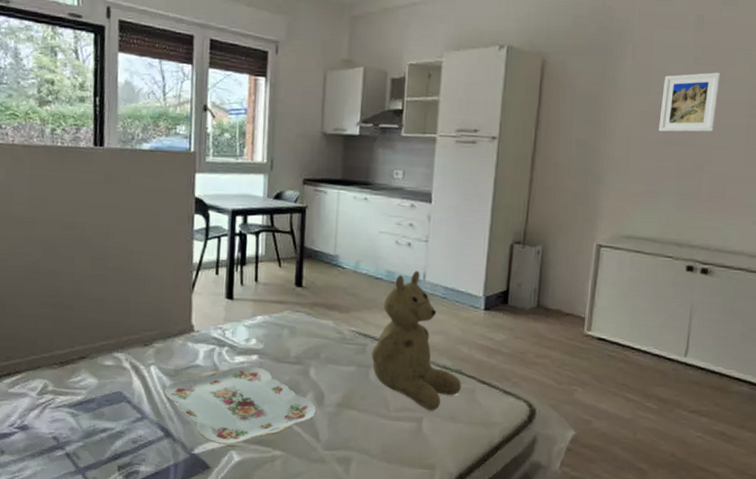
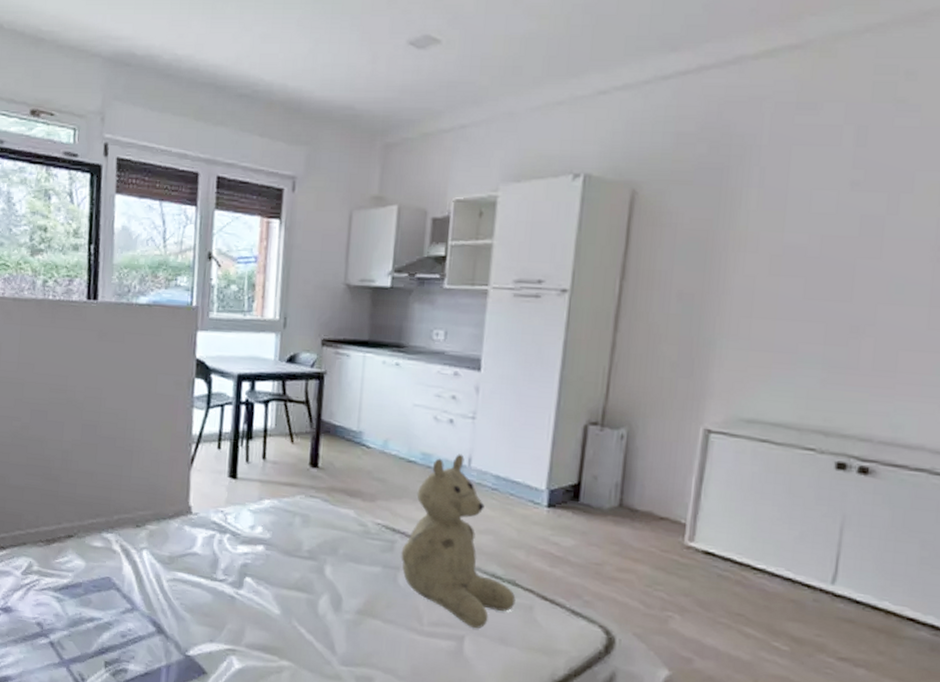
serving tray: present [164,366,316,445] -> none [157,557,332,649]
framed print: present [659,72,720,132] -> none [797,201,892,283]

